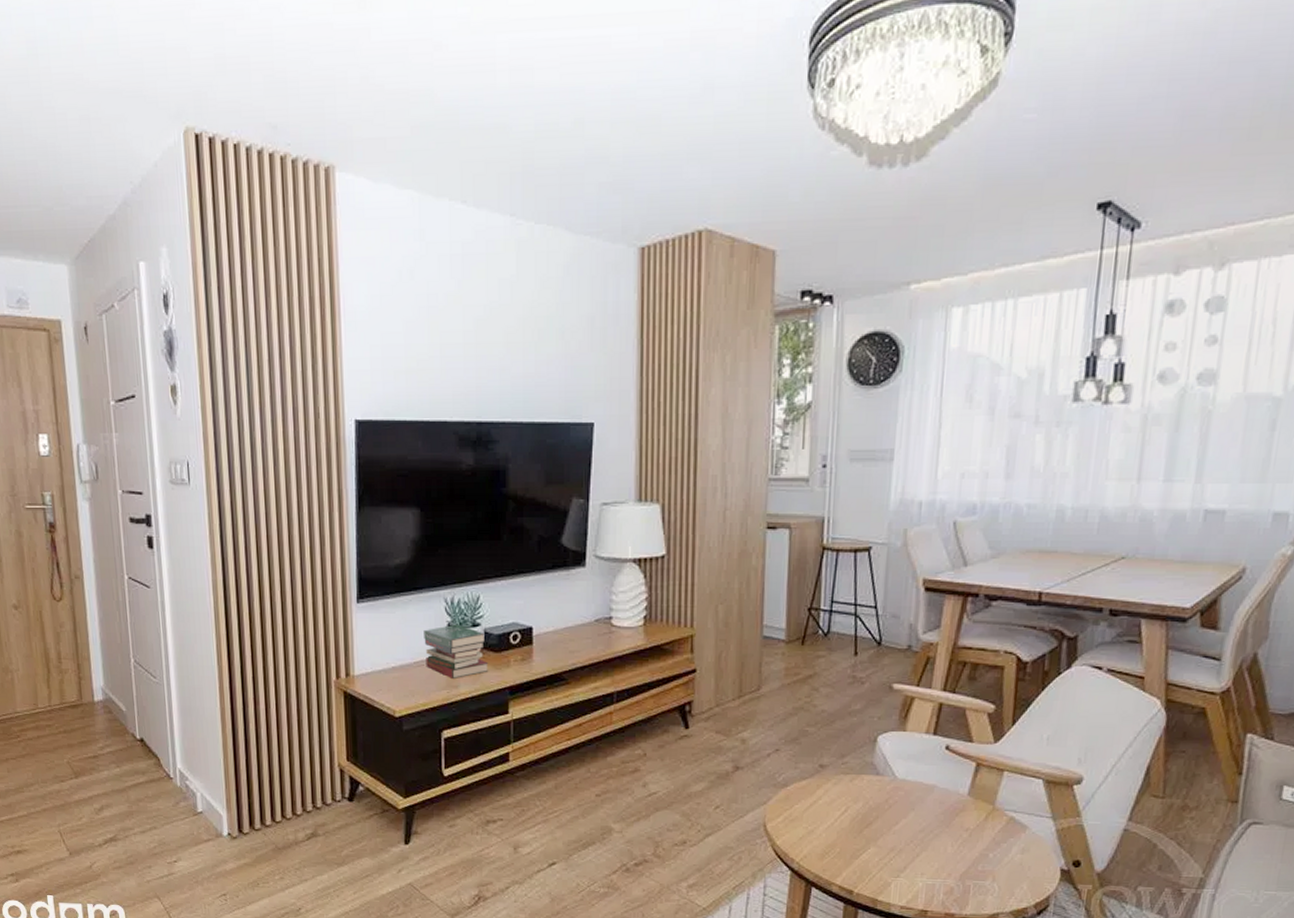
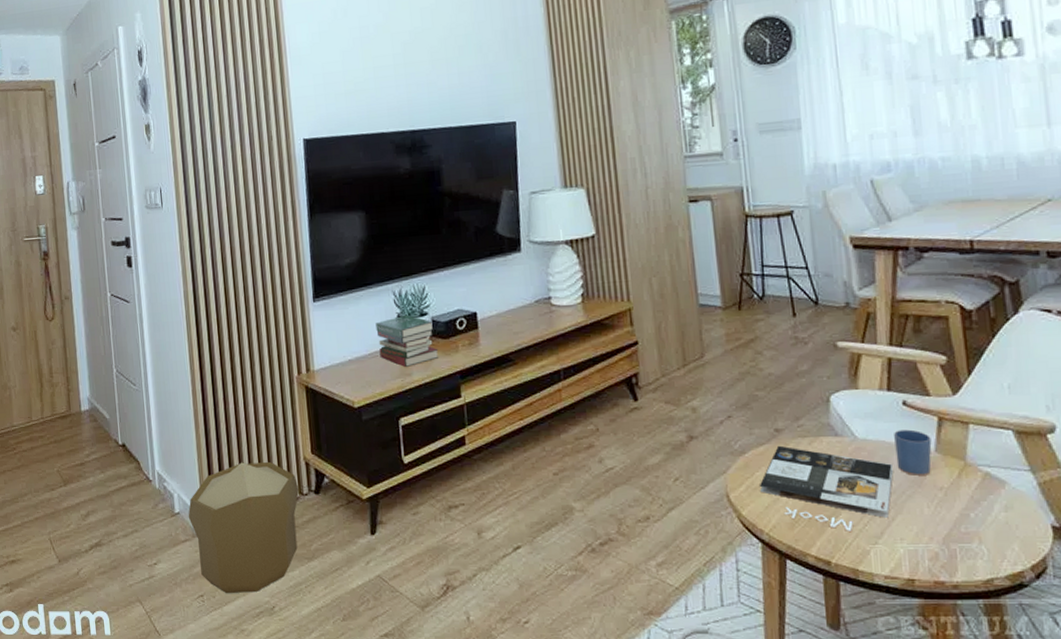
pouf: none [211,765,332,894] -> present [188,461,300,594]
magazine: none [797,780,925,864] -> present [760,445,893,531]
mug: none [930,772,966,817] -> present [894,429,932,476]

